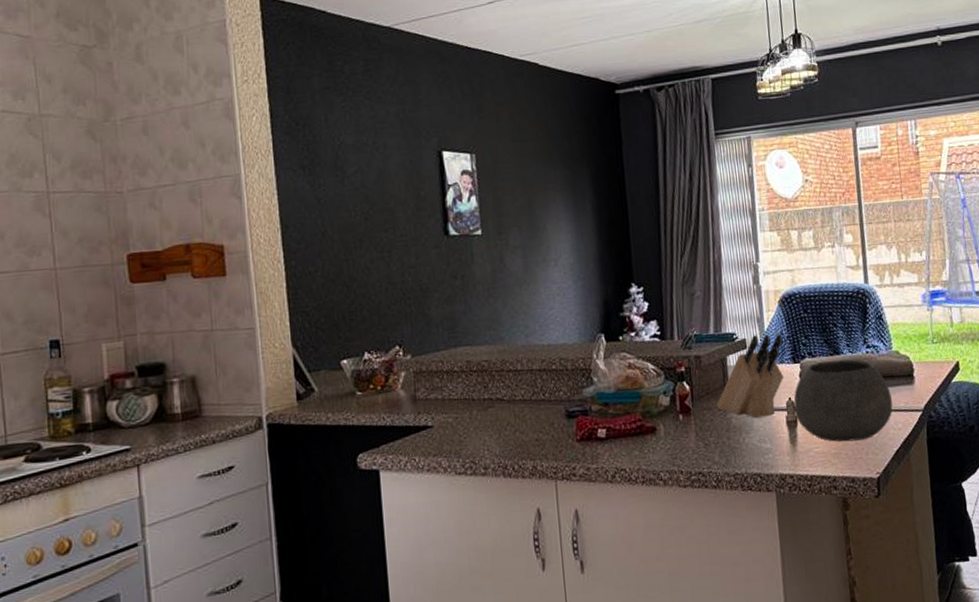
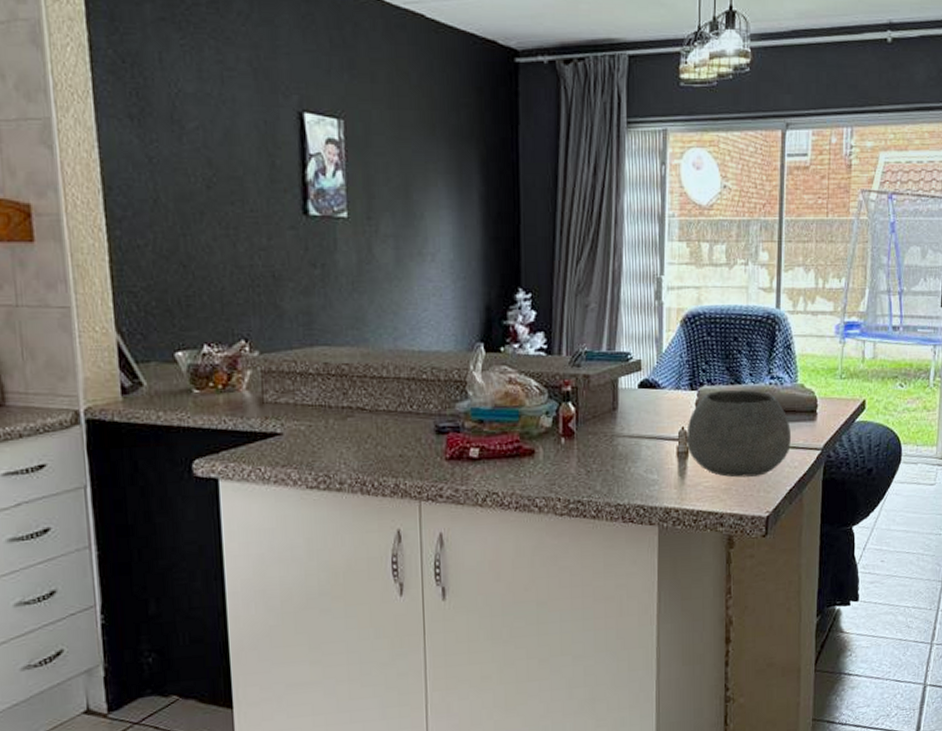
knife block: present [717,334,783,418] -> none [603,356,681,446]

